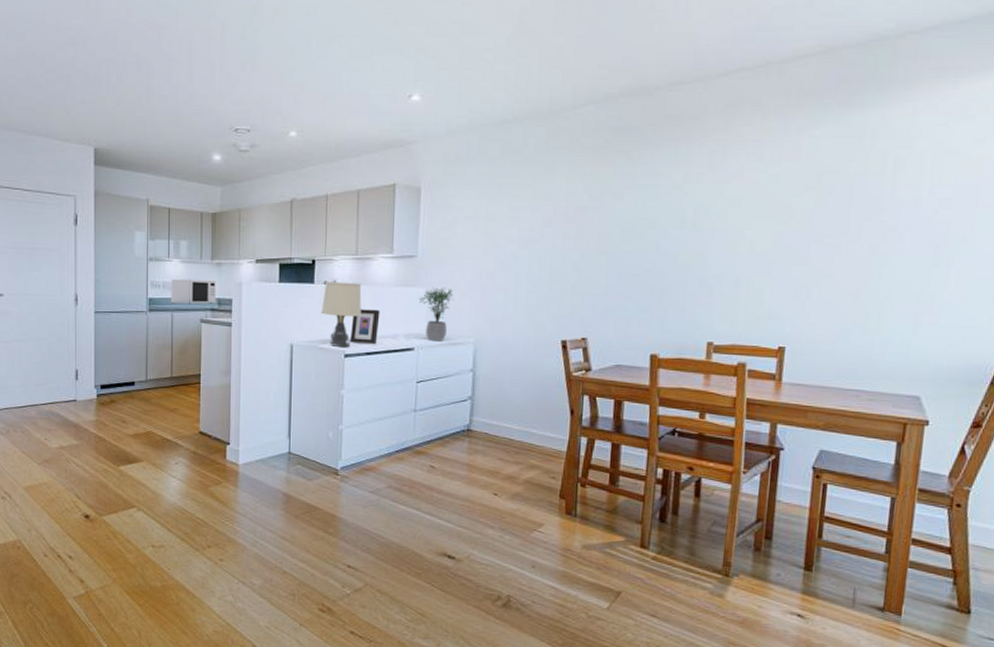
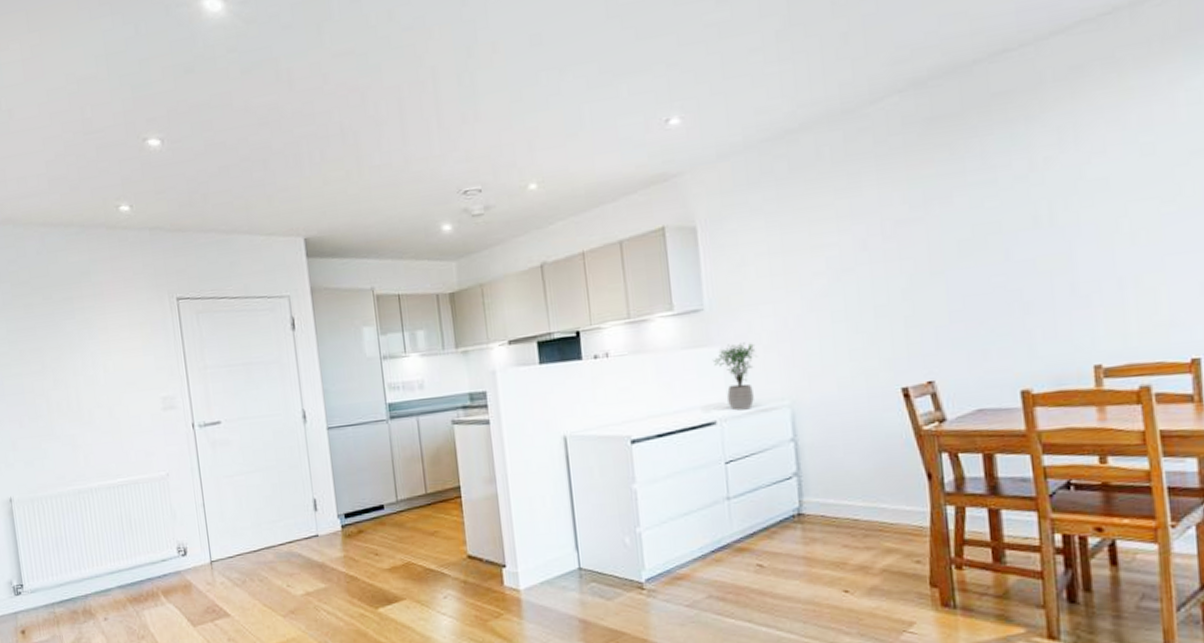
microwave: present [170,278,216,305] -> none [411,372,467,407]
table lamp: present [320,282,362,348] -> none [594,351,645,433]
picture frame: present [350,309,380,345] -> none [634,380,669,425]

